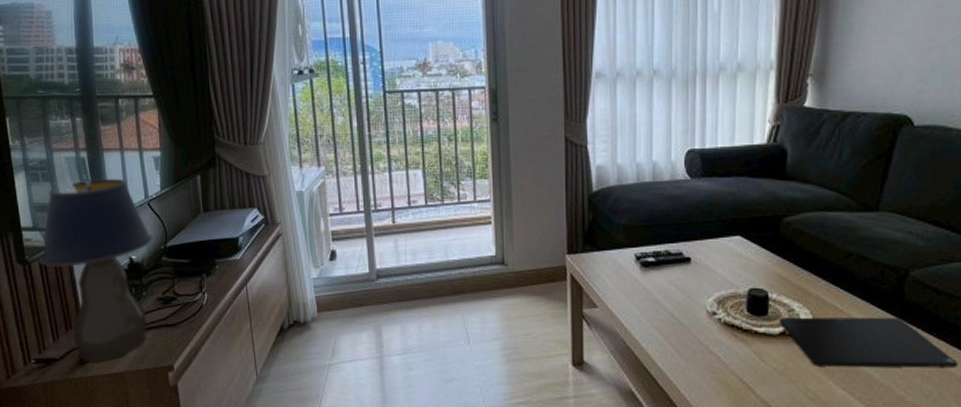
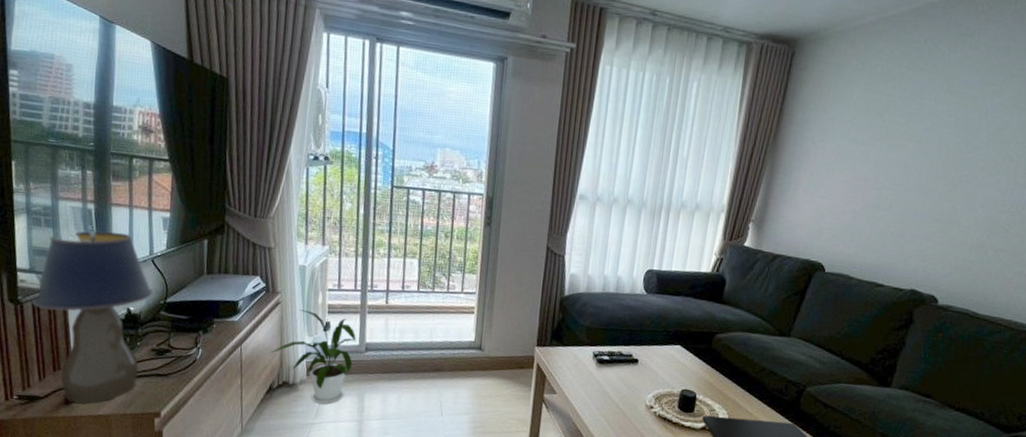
house plant: none [277,240,366,342] -> present [271,310,356,405]

